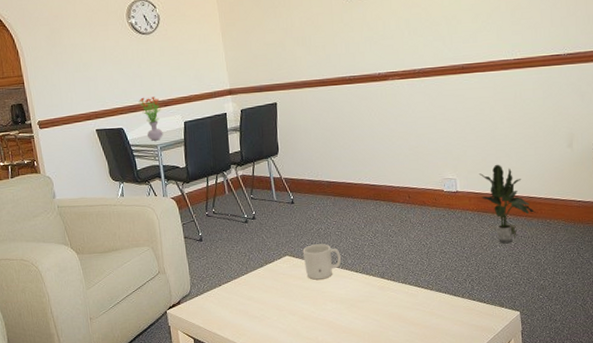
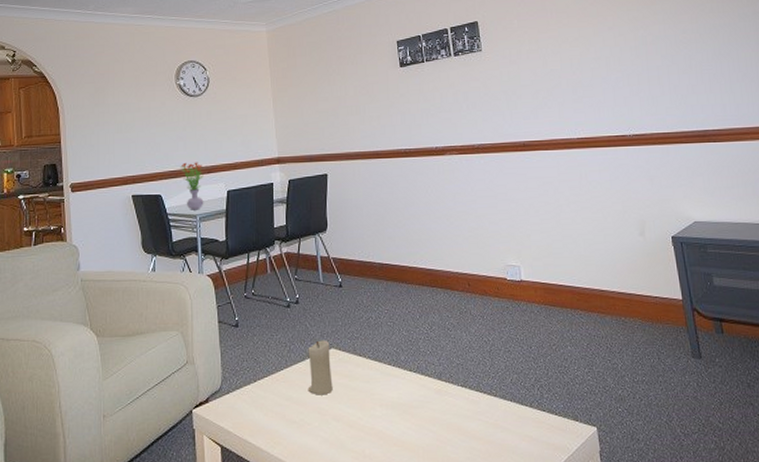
candle: none [265,249,289,295] -> present [308,340,333,395]
mug: present [302,244,342,280] -> none [350,336,394,379]
potted plant: present [478,164,537,244] -> none [544,251,610,344]

